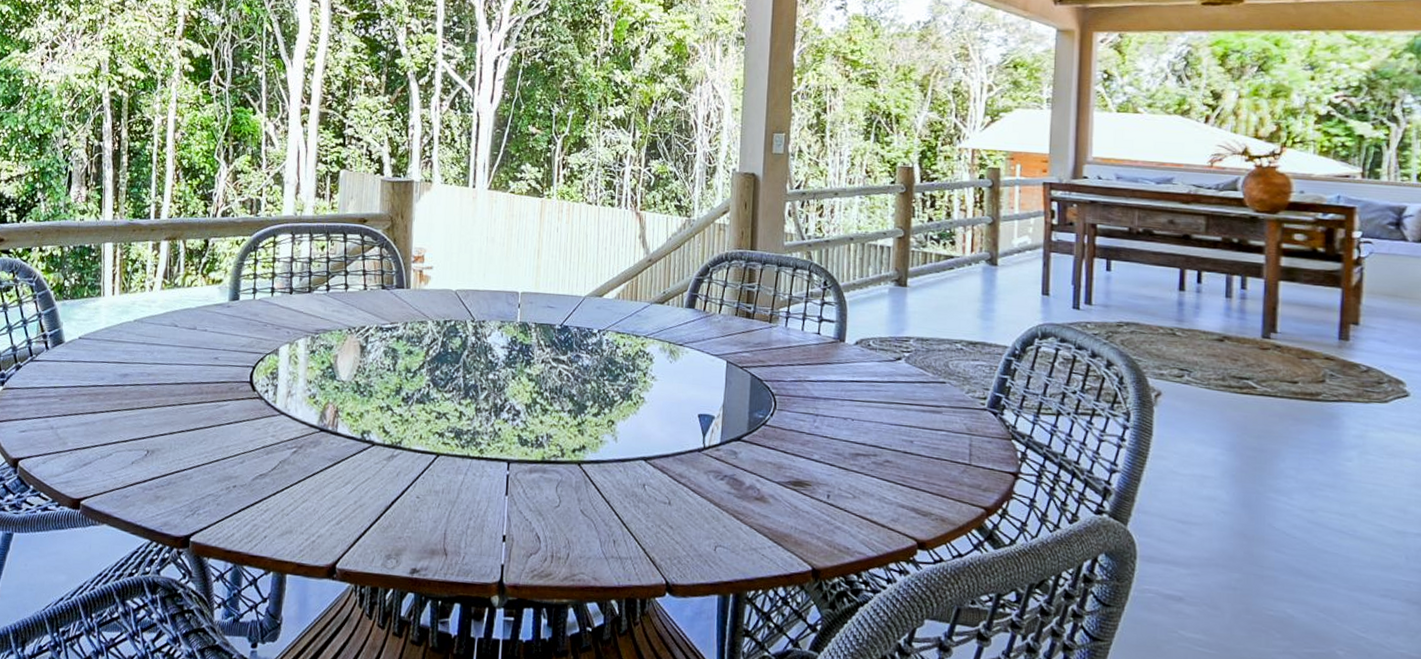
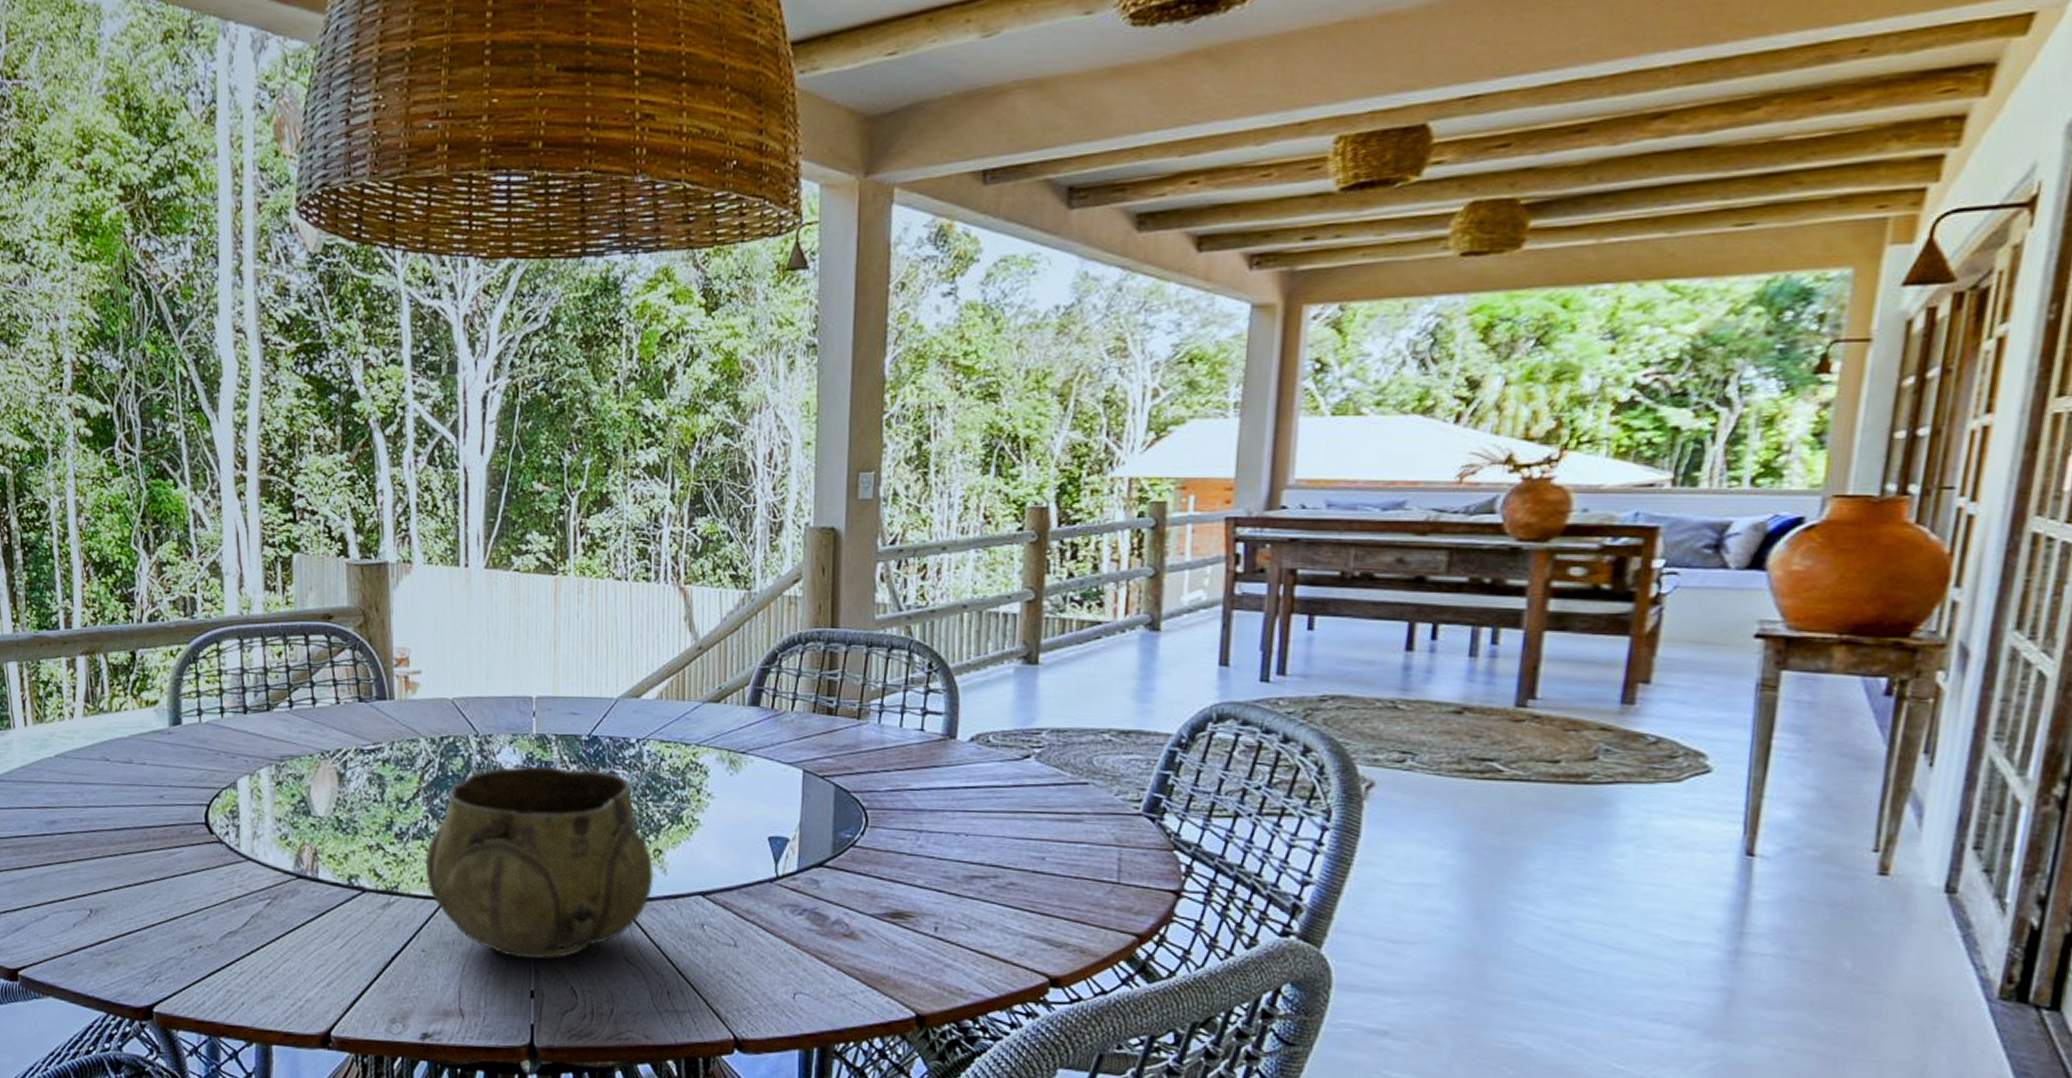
decorative bowl: none [424,347,607,509] -> present [425,765,654,959]

